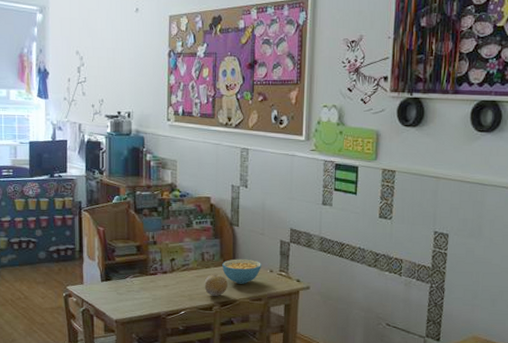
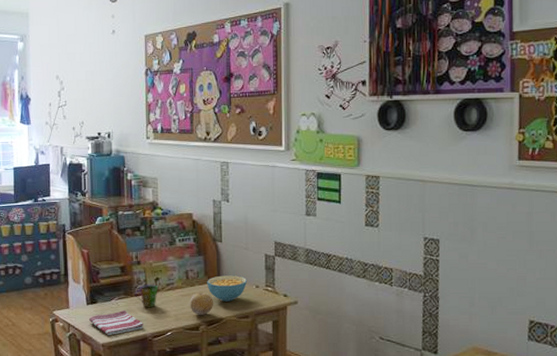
dish towel: none [103,288,157,313] -> present [89,310,143,336]
cup: none [150,264,173,287] -> present [135,285,158,308]

